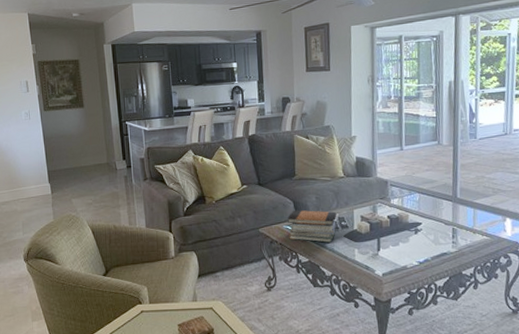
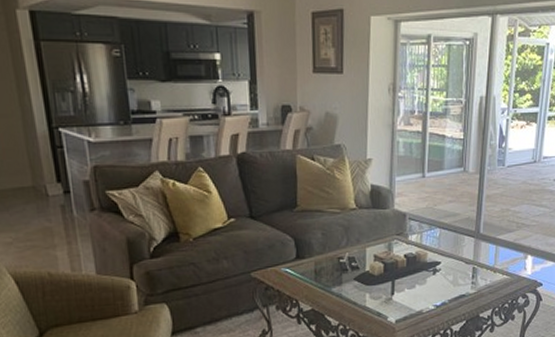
book stack: present [288,210,336,243] -> none [287,248,345,288]

